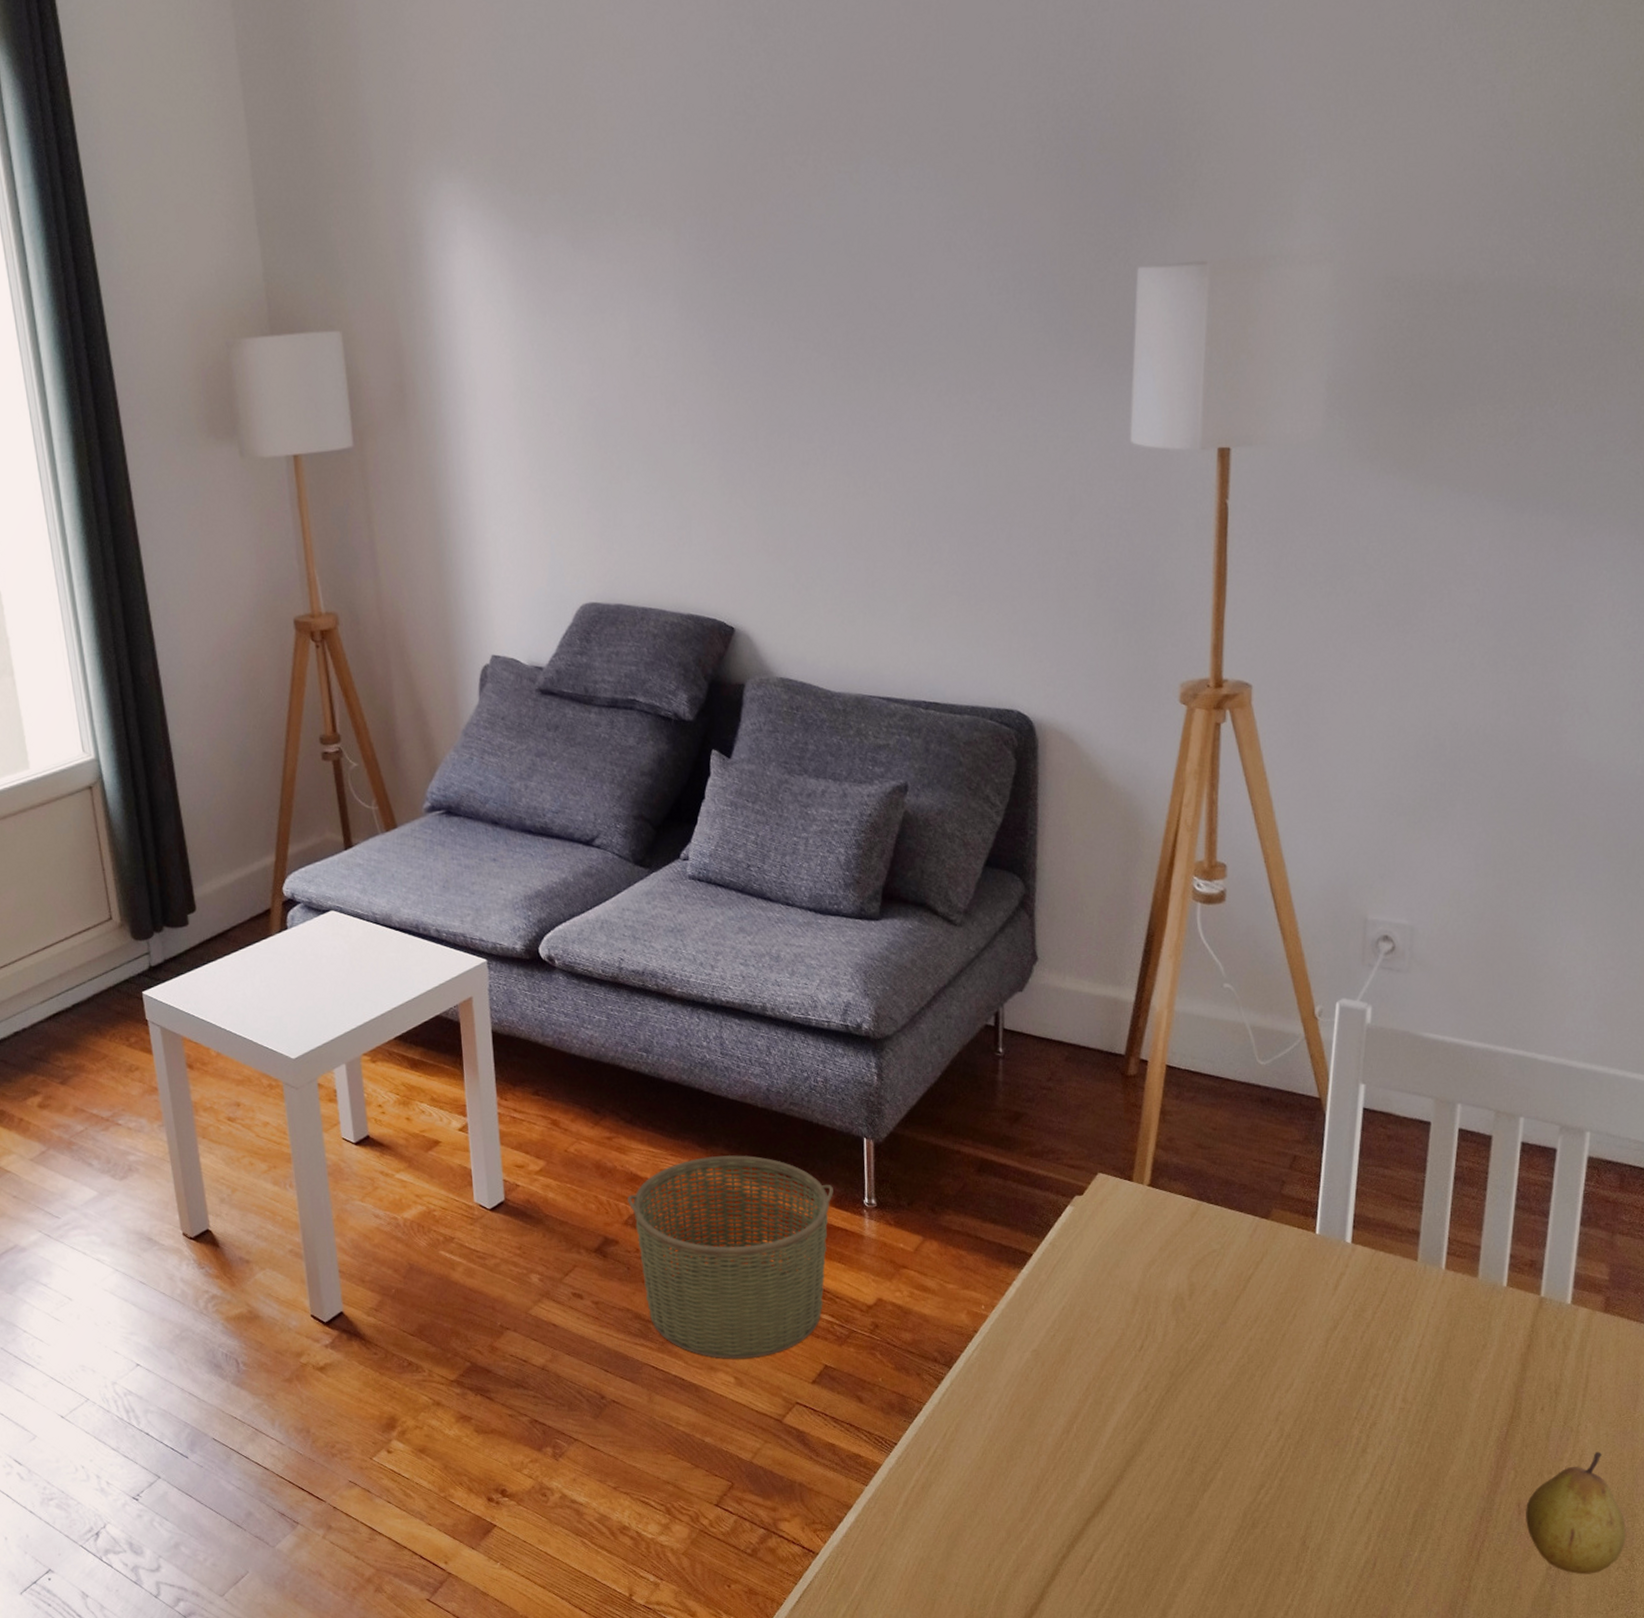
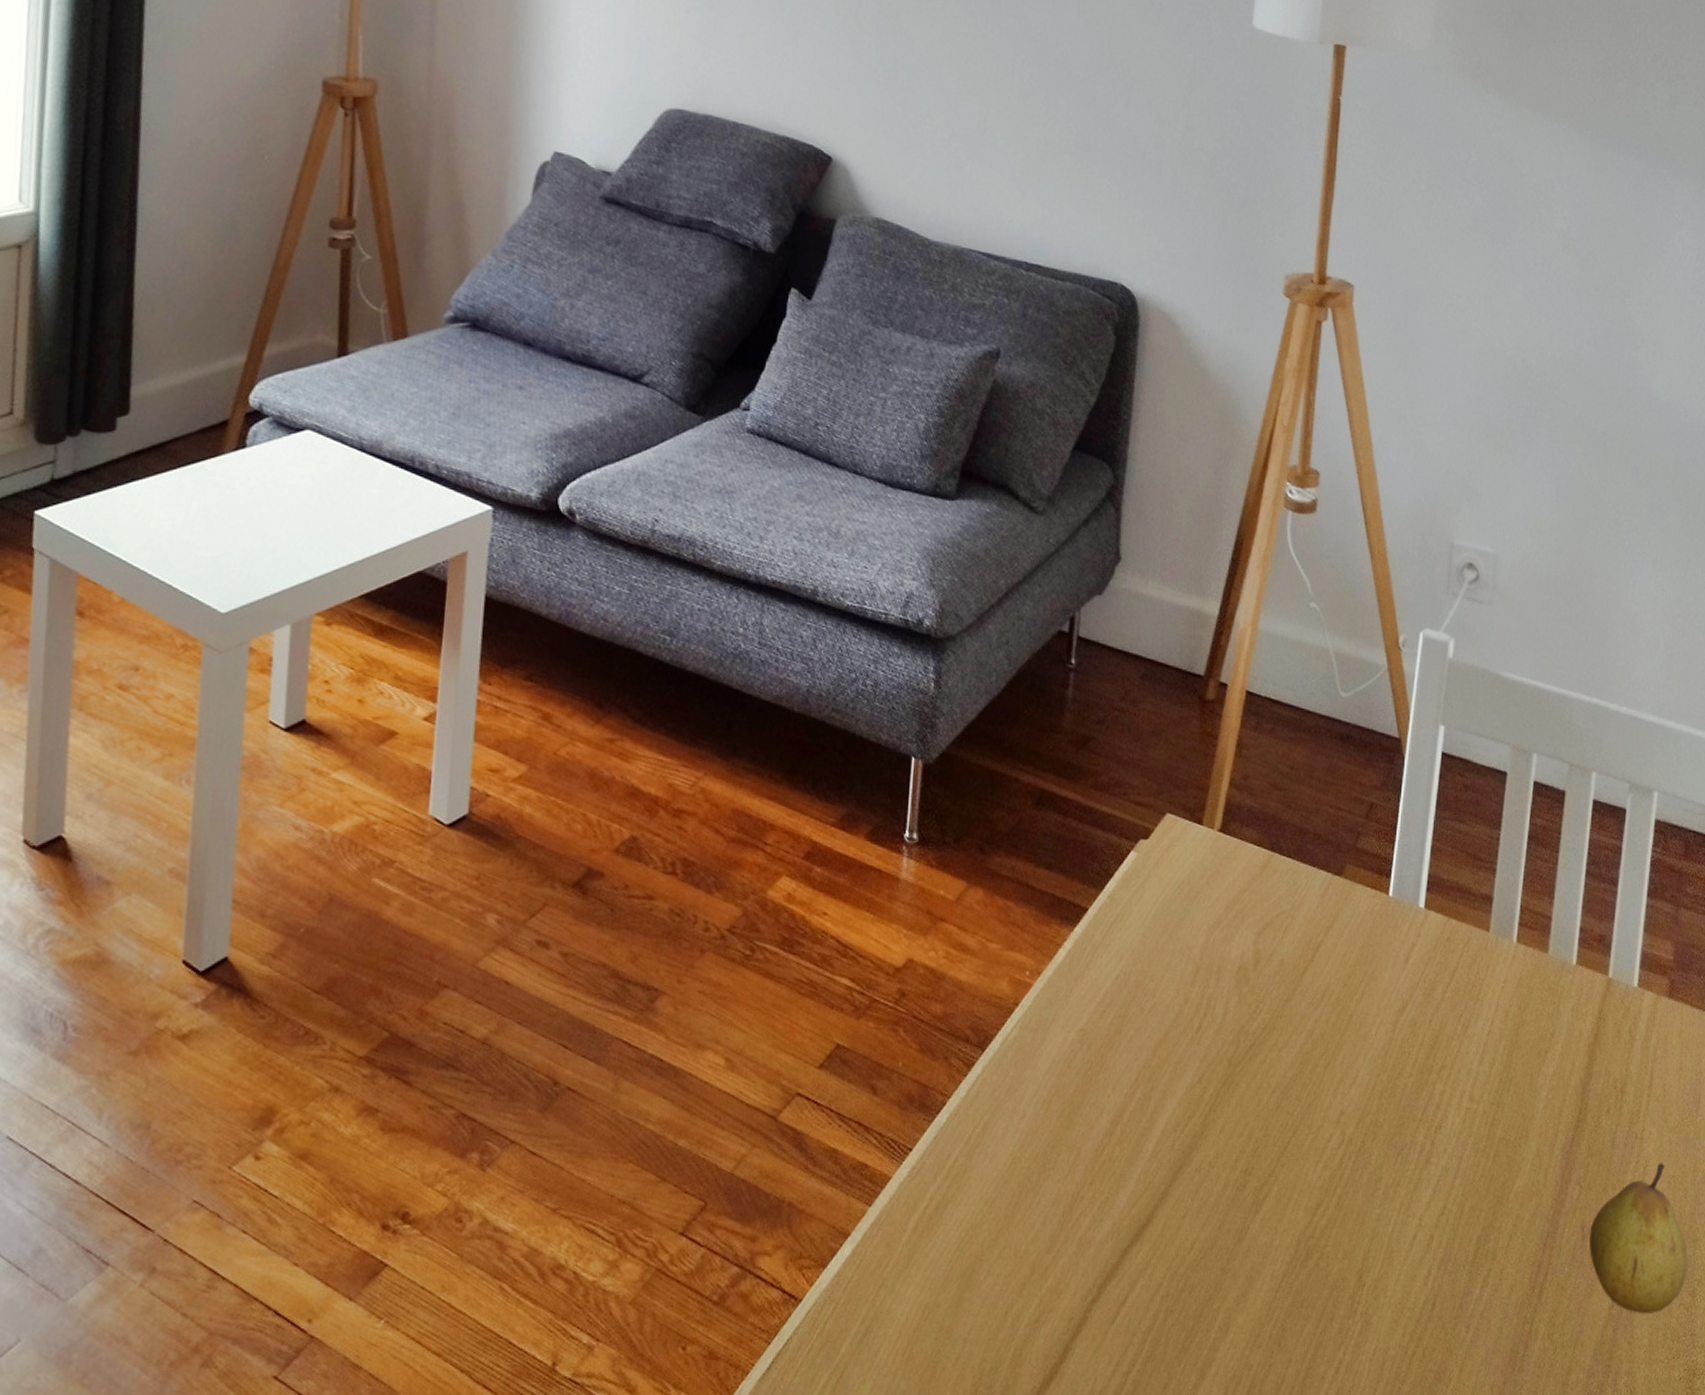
basket: present [627,1155,833,1359] -> none [623,770,870,1034]

